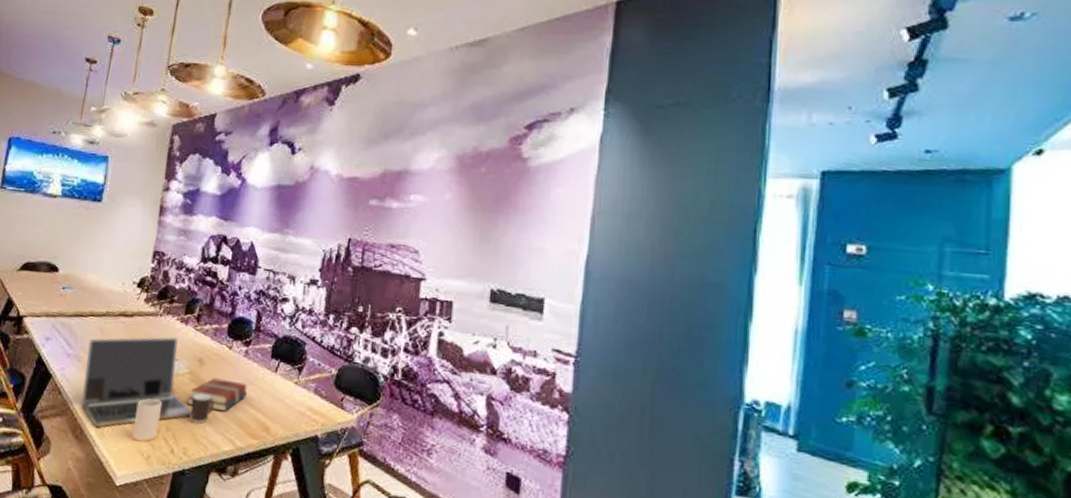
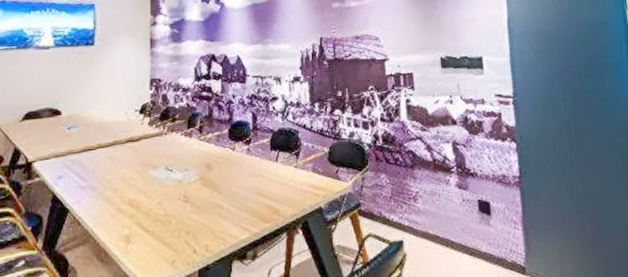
laptop: present [82,336,192,428] -> none [100,150,207,248]
cup: present [132,398,163,442] -> none [155,208,180,250]
books: present [187,378,248,412] -> none [202,177,255,208]
mug: present [189,393,215,424] -> none [205,193,227,222]

